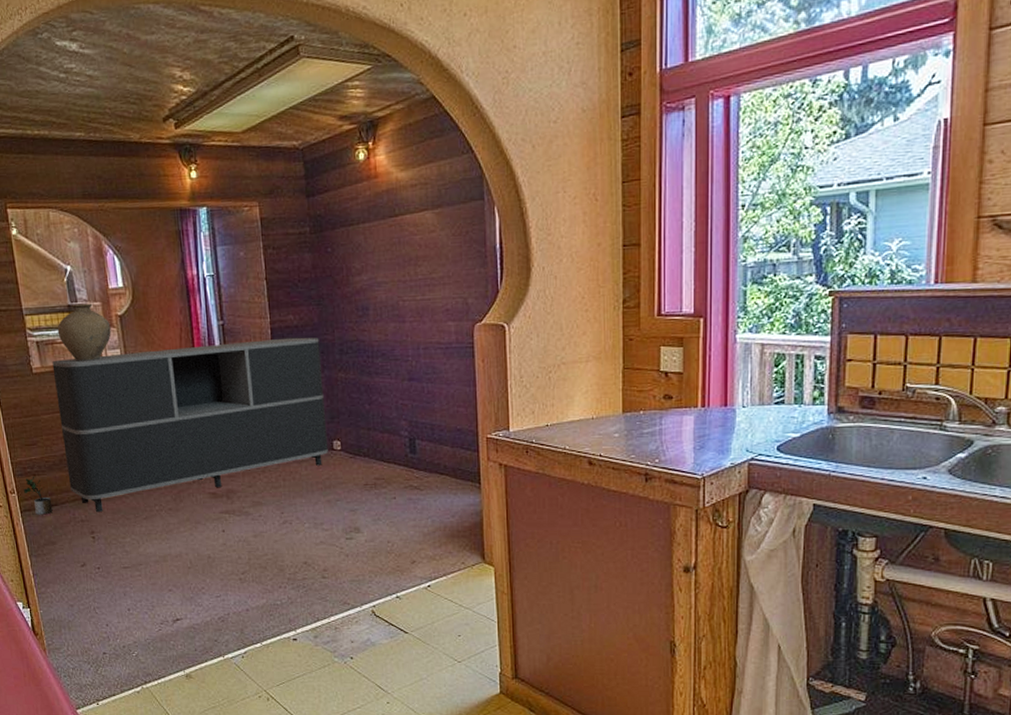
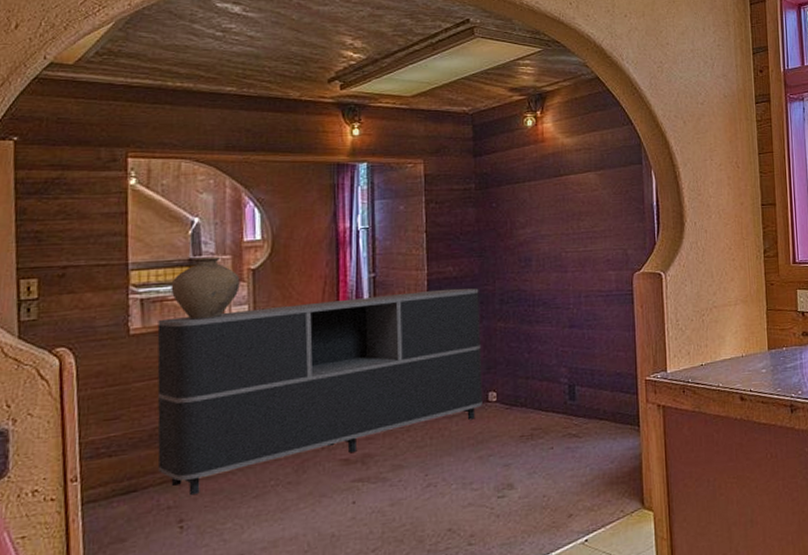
potted plant: present [24,476,53,515] -> none [91,457,130,506]

